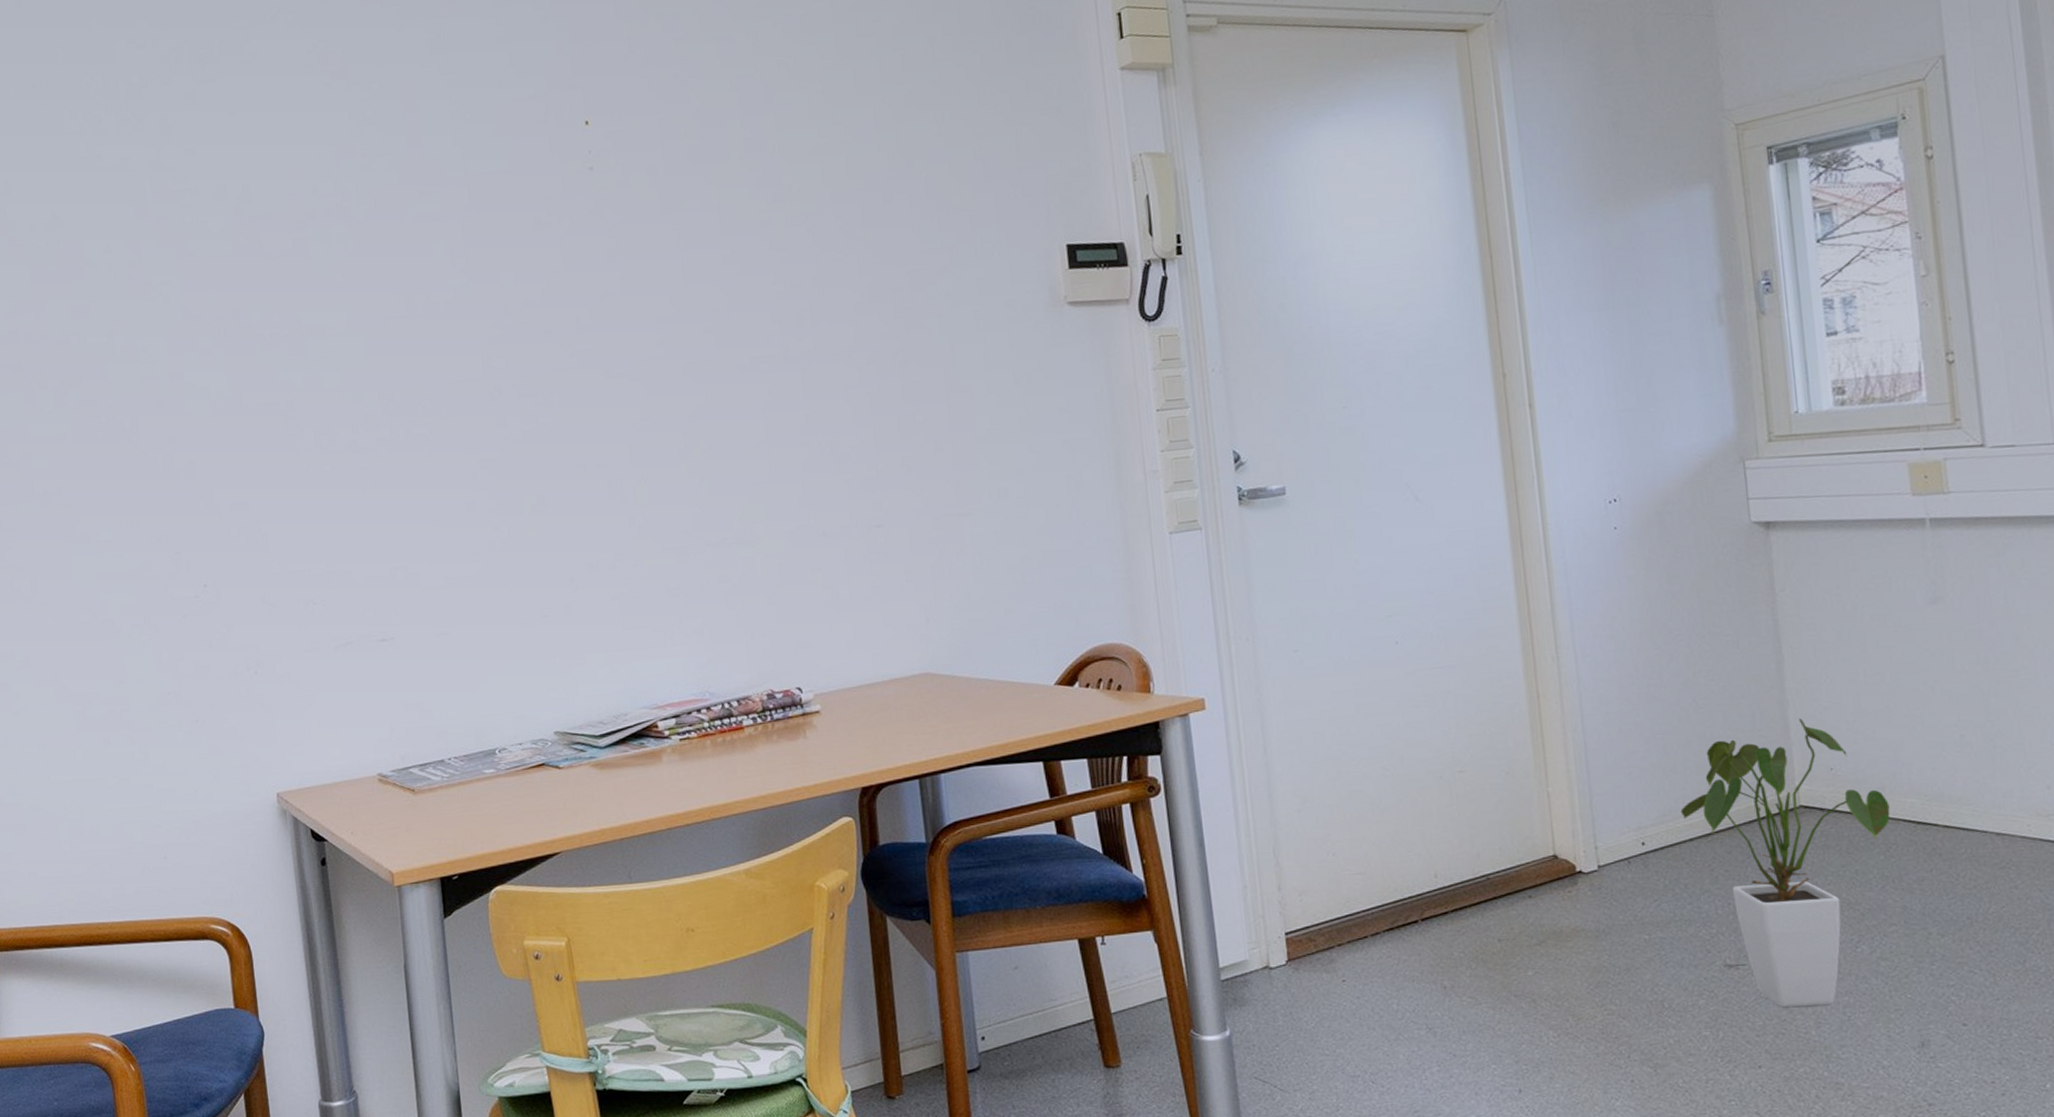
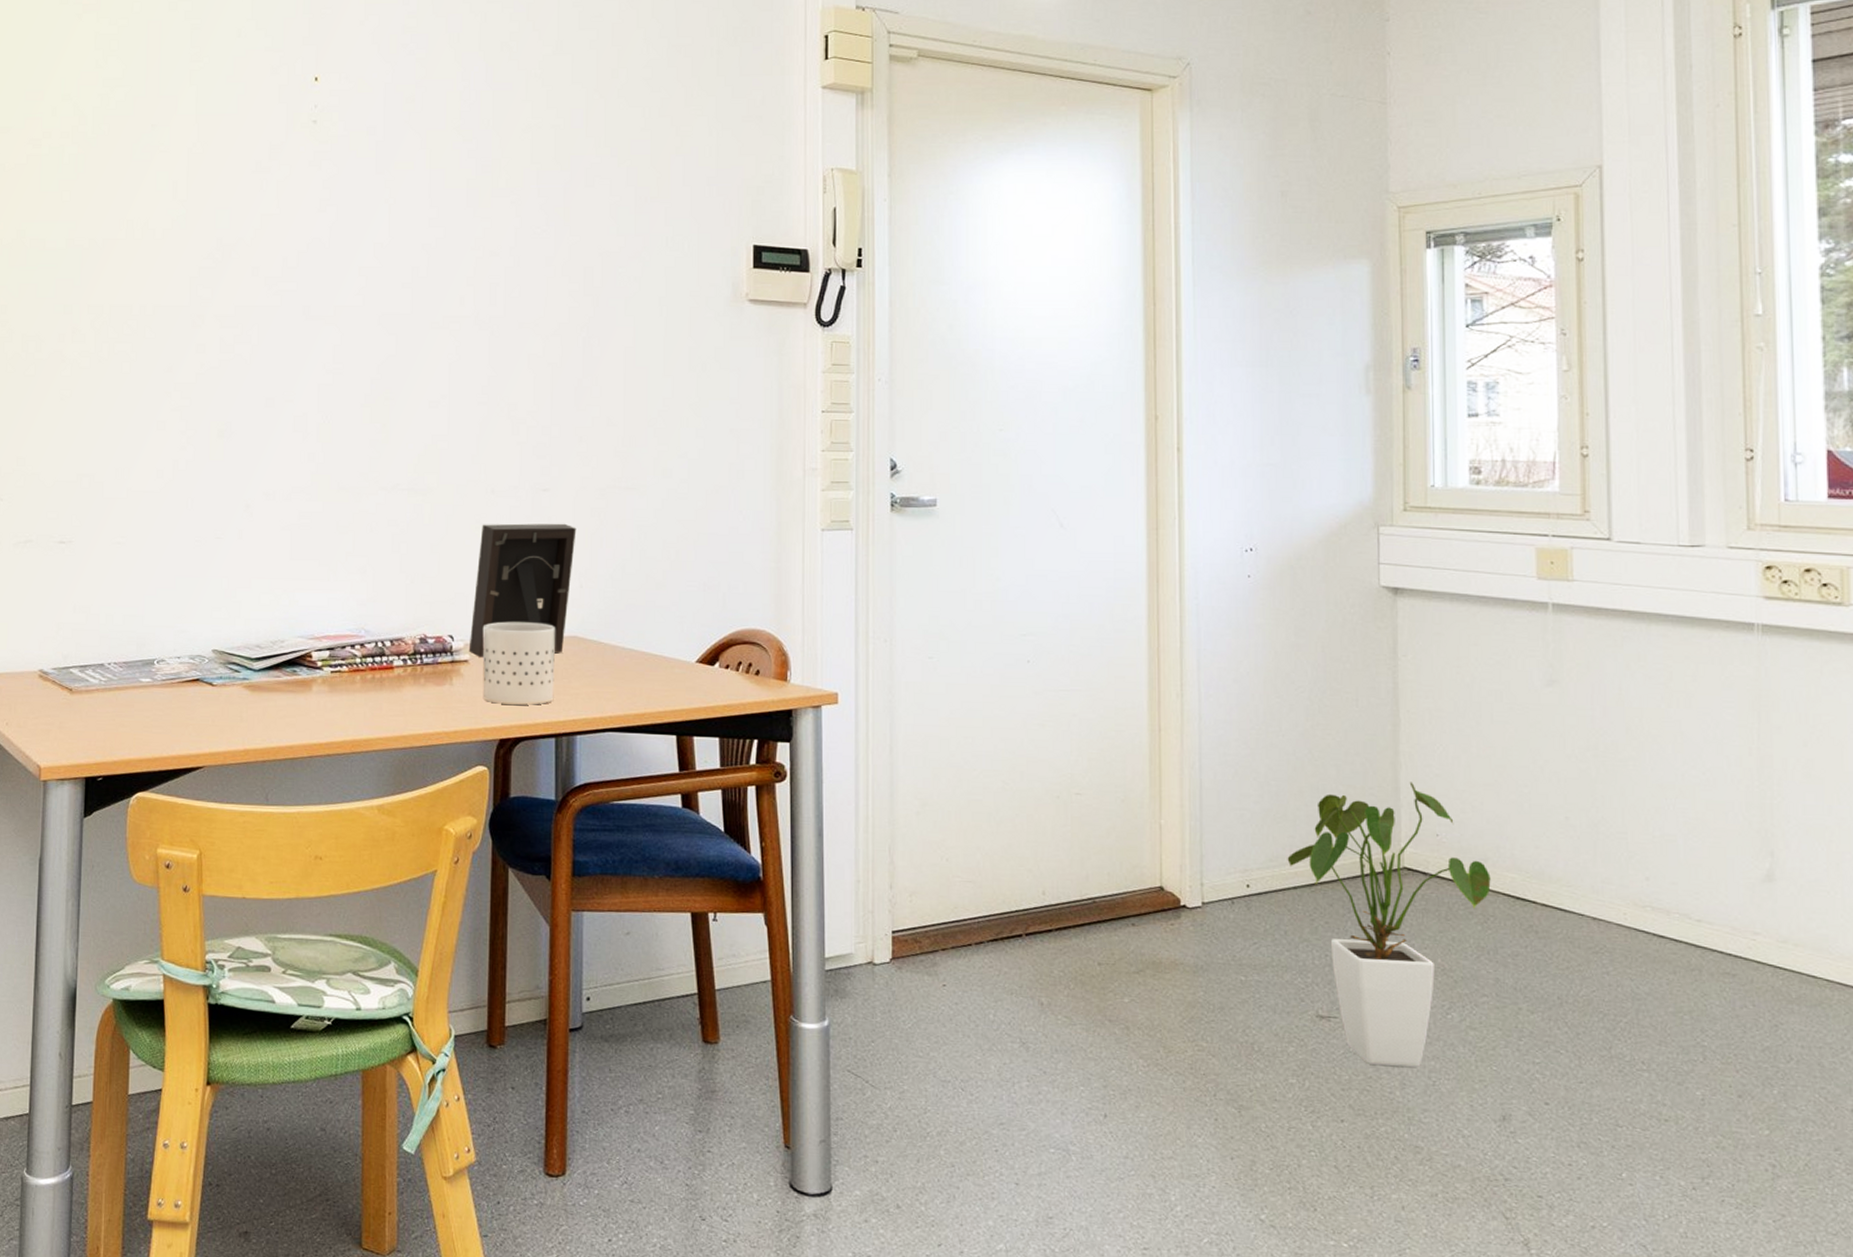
picture frame: none [817,558,917,707] -> present [468,523,577,658]
mug: none [830,663,913,752] -> present [482,621,556,705]

